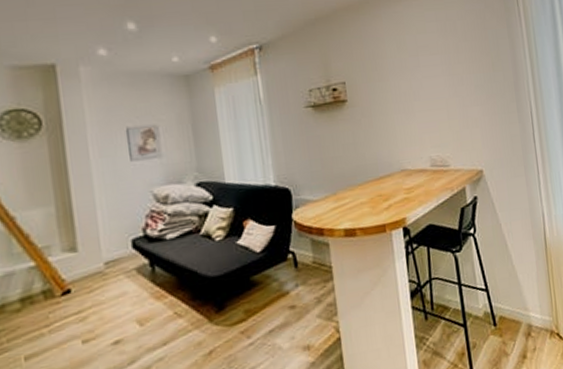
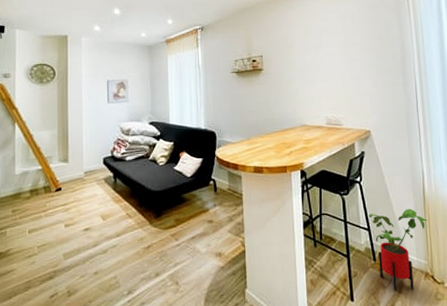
house plant: none [486,259,550,357] -> present [369,209,427,291]

